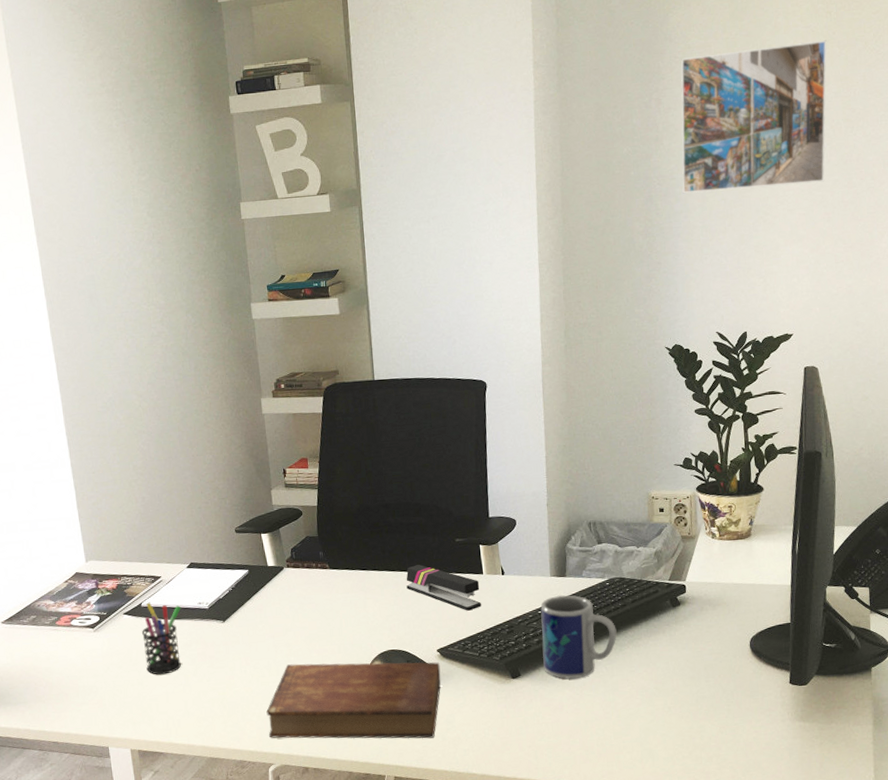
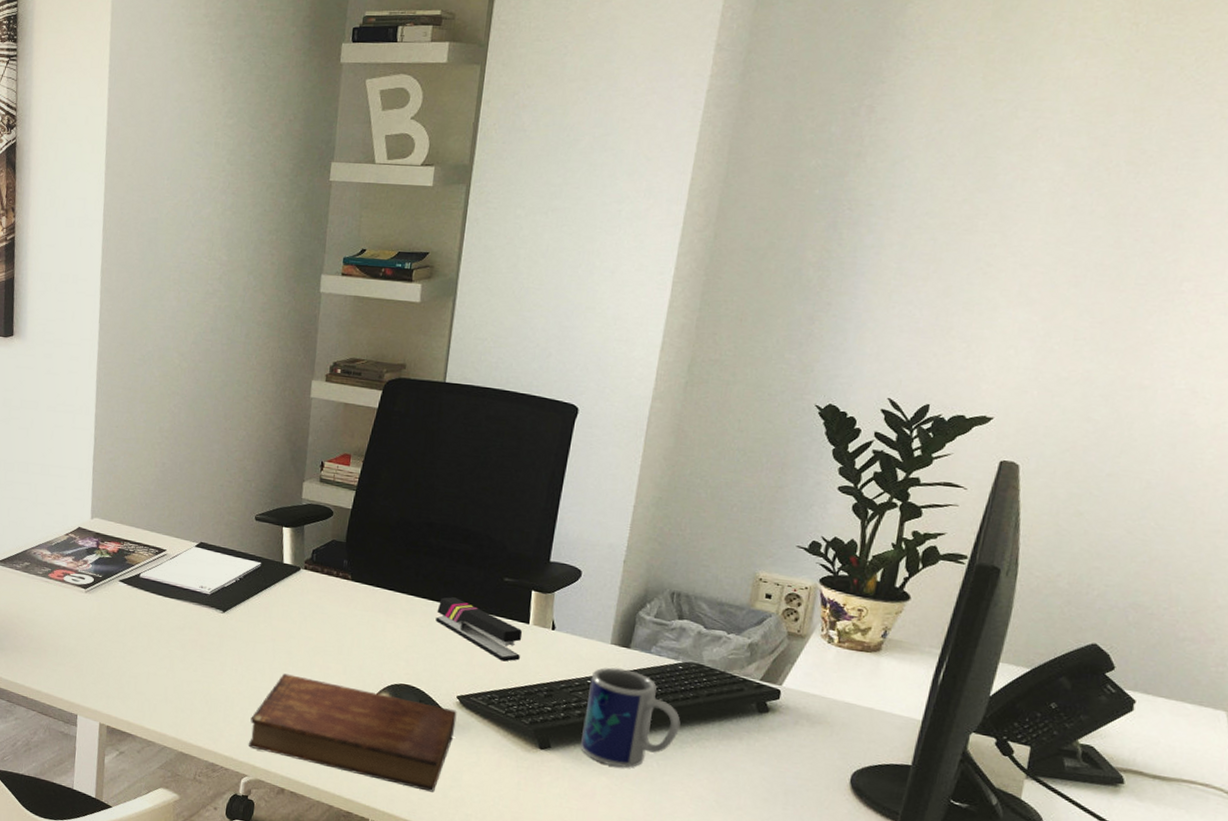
pen holder: present [142,602,181,675] -> none [132,574,181,654]
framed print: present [681,40,827,194] -> none [879,58,1124,236]

